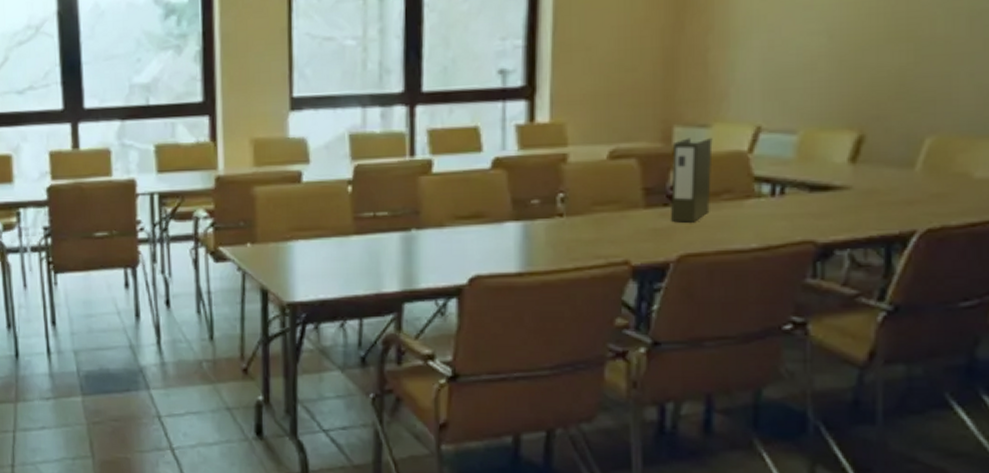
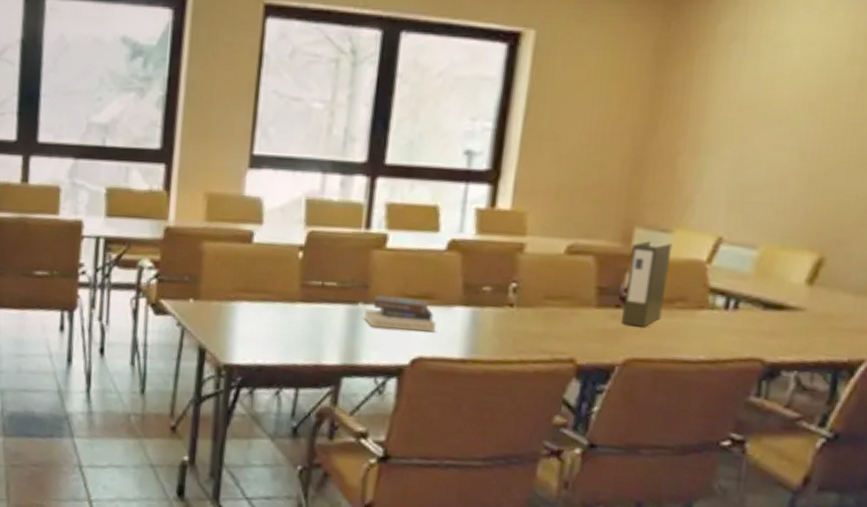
books: none [417,218,489,252] -> present [363,294,436,333]

